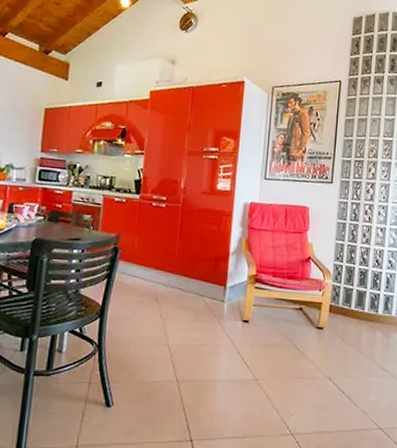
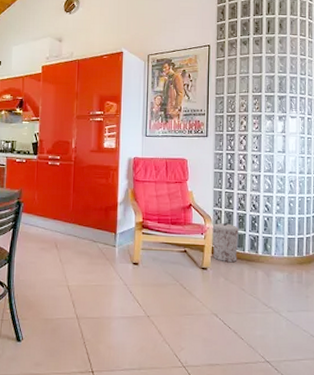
trash can: none [330,278,360,323] -> present [212,222,239,263]

